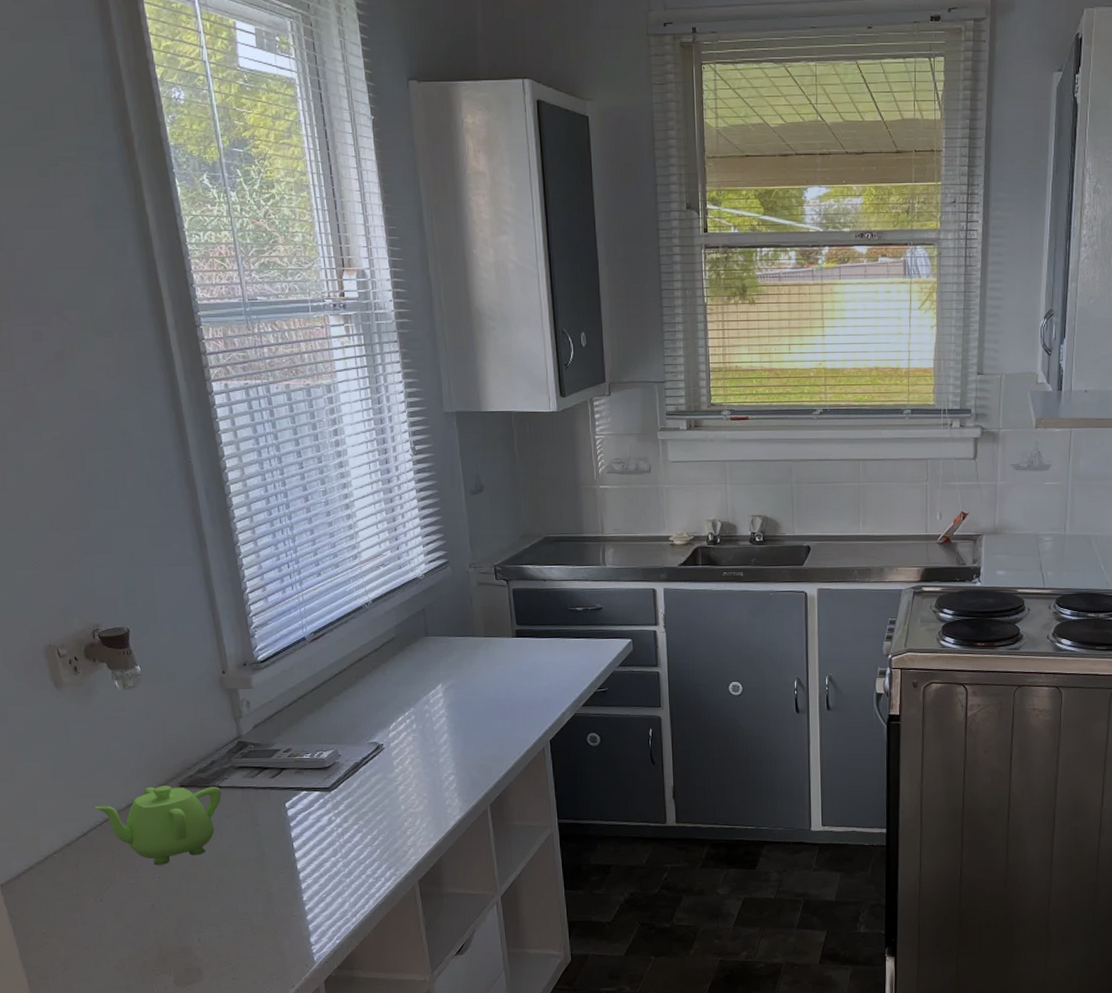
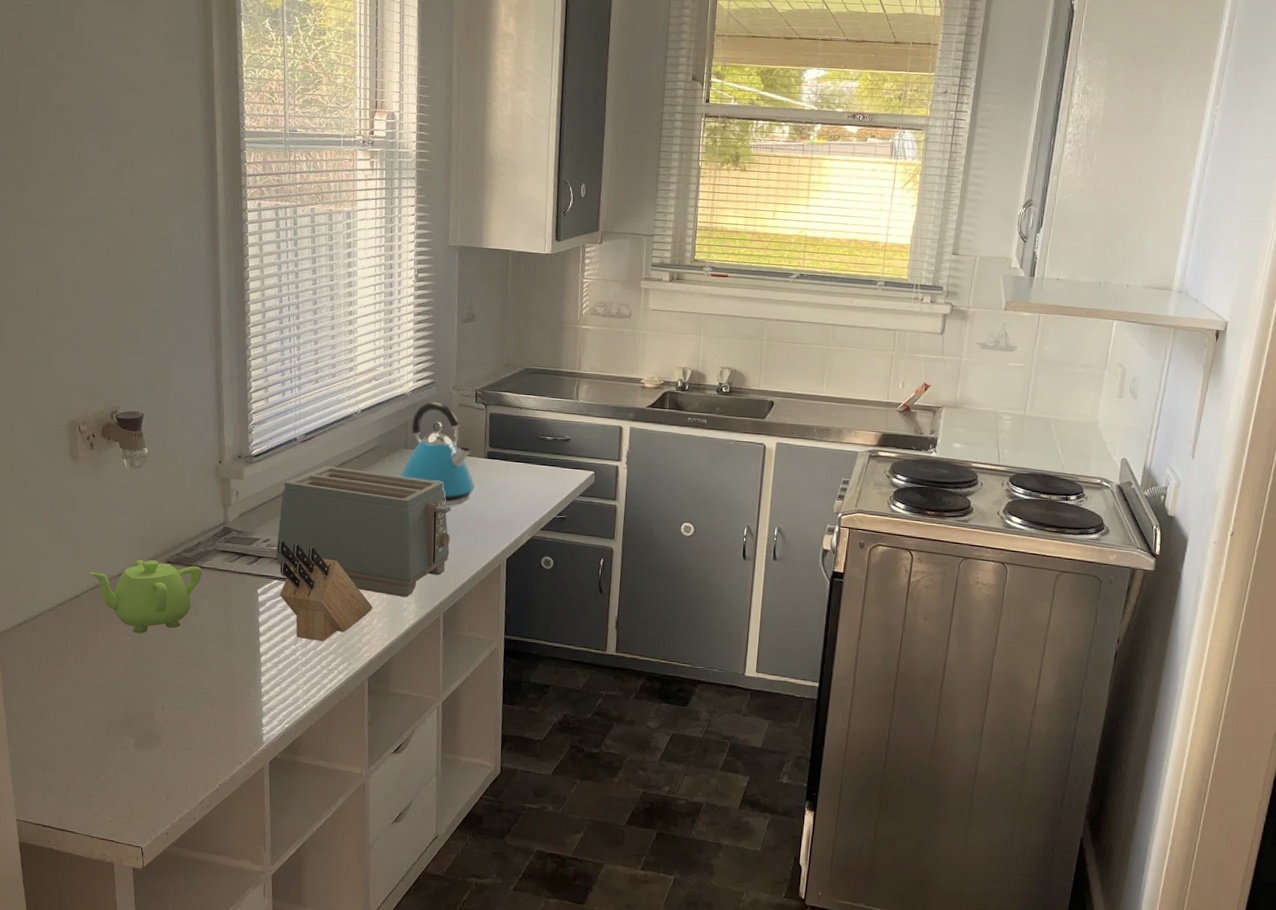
toaster: none [297,663,489,793] -> present [275,466,451,597]
knife block: none [300,748,413,850] -> present [277,540,373,642]
kettle: none [424,582,507,692] -> present [400,401,476,506]

